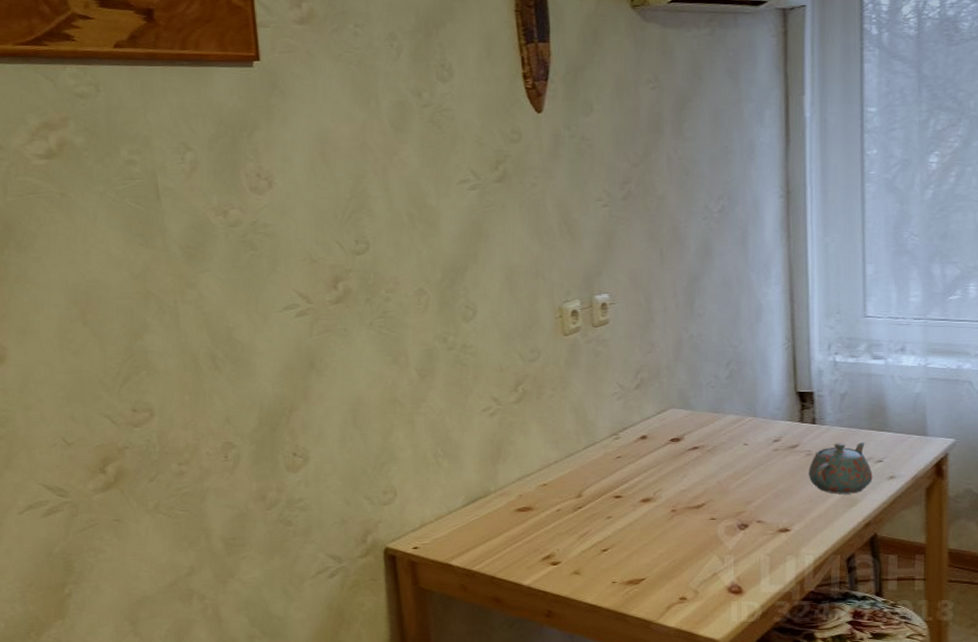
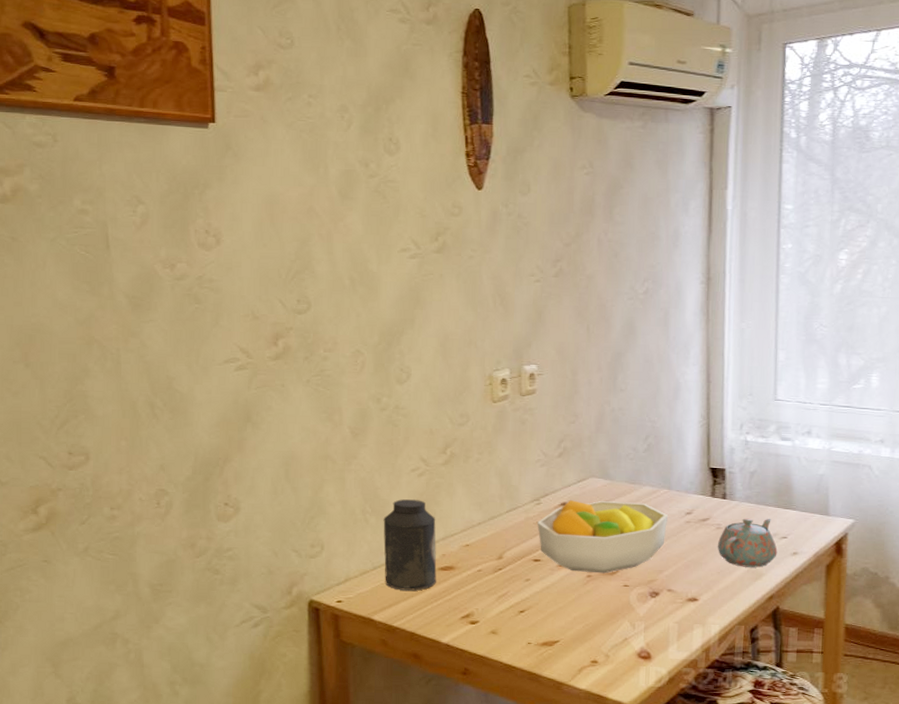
canister: none [456,440,514,534] -> present [383,499,437,591]
fruit bowl: none [617,432,755,508] -> present [537,500,669,574]

